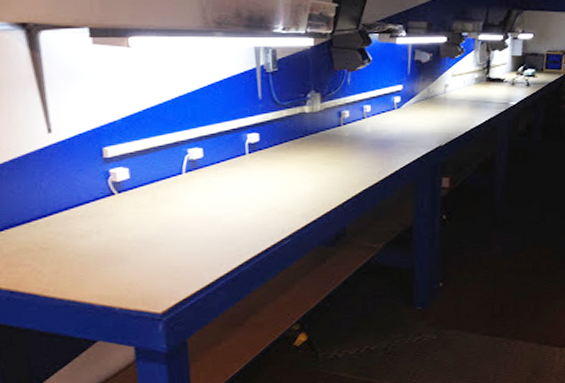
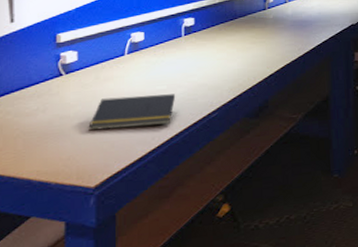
notepad: none [149,218,243,255] -> present [88,94,176,131]

